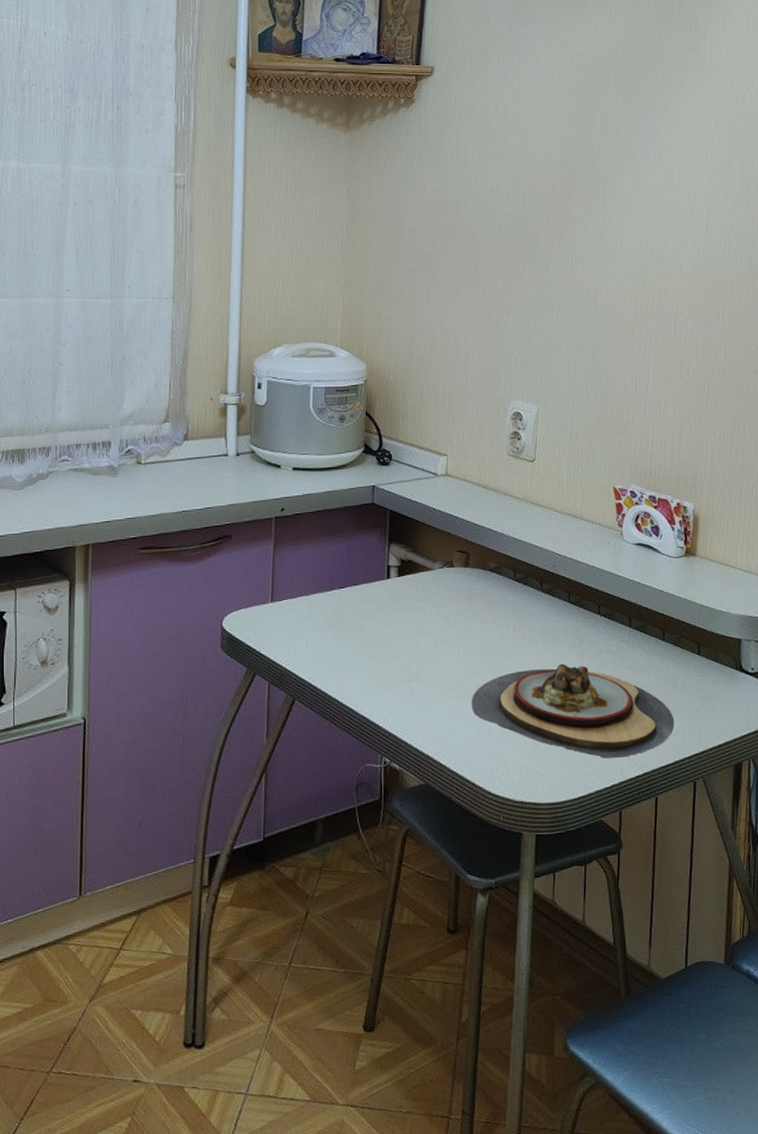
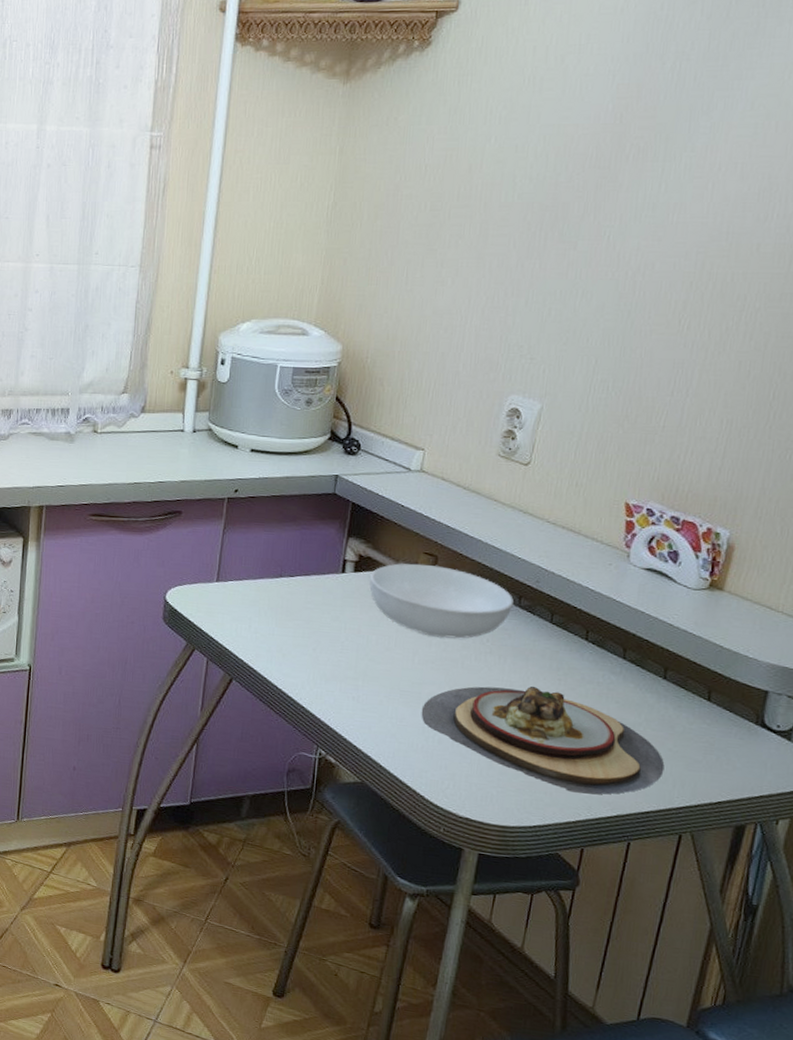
serving bowl: none [412,561,537,630] -> present [369,563,514,639]

